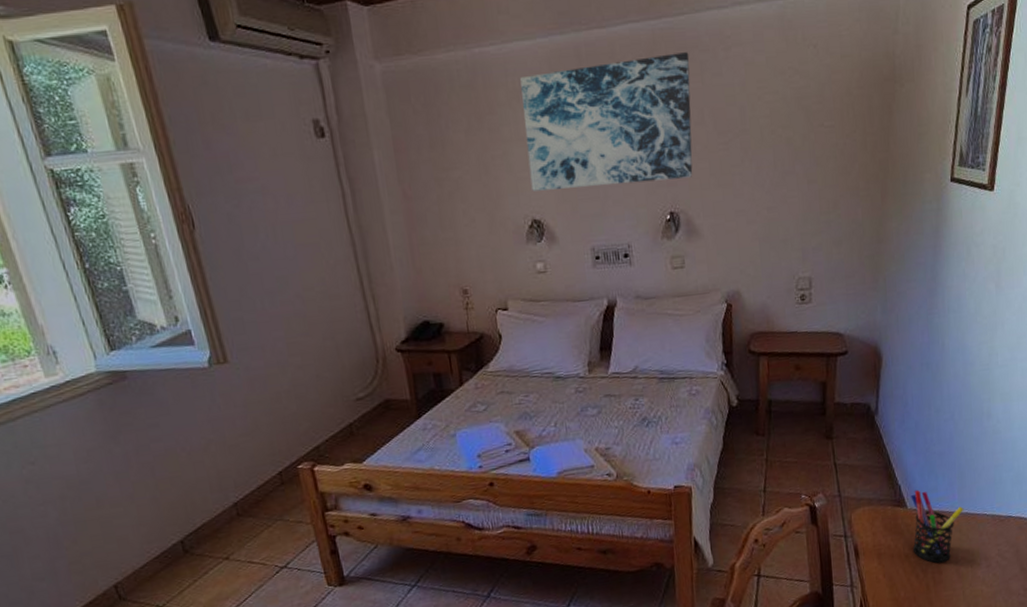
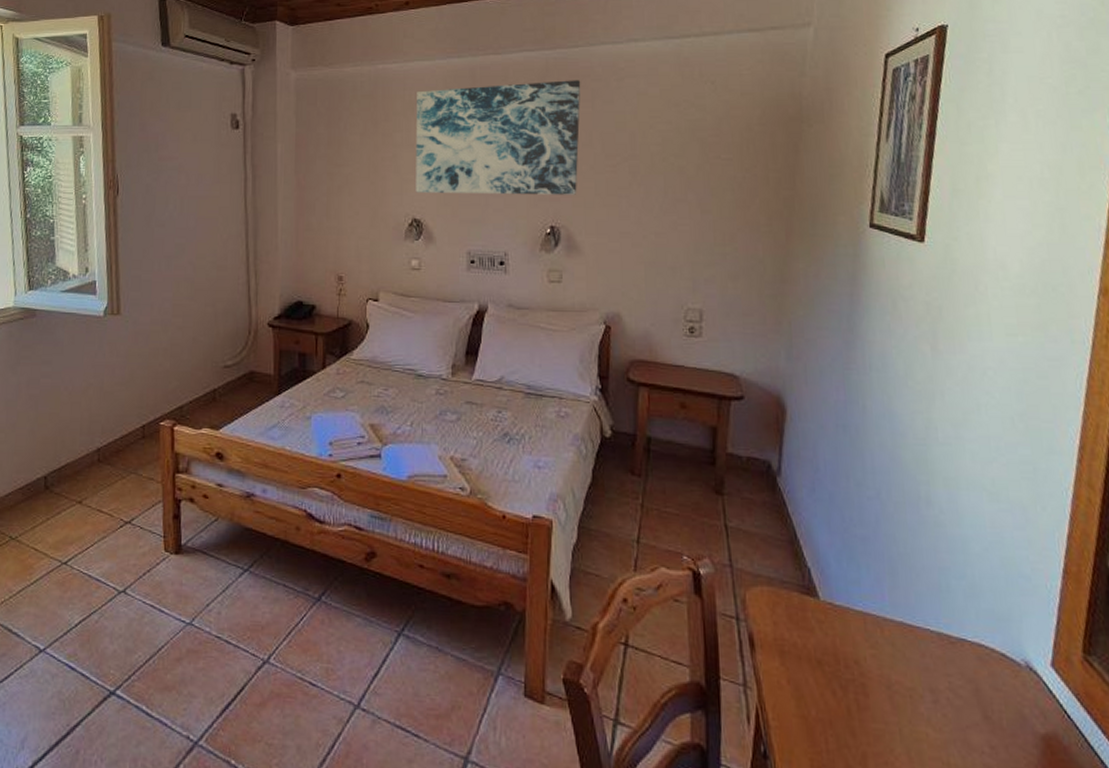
pen holder: present [910,489,964,563] -> none [824,578,898,682]

